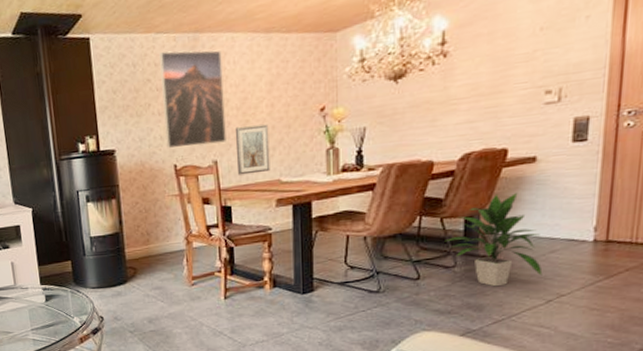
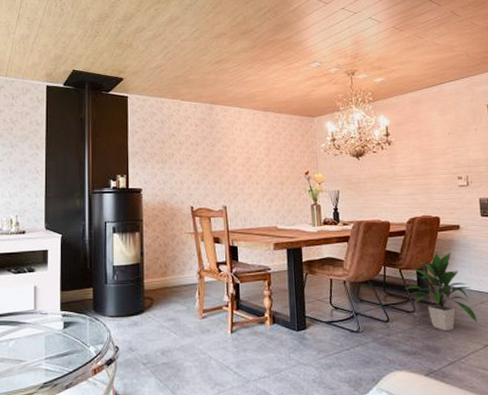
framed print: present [159,50,226,149] -> none [182,115,234,193]
picture frame: present [234,124,270,175] -> none [240,180,269,220]

